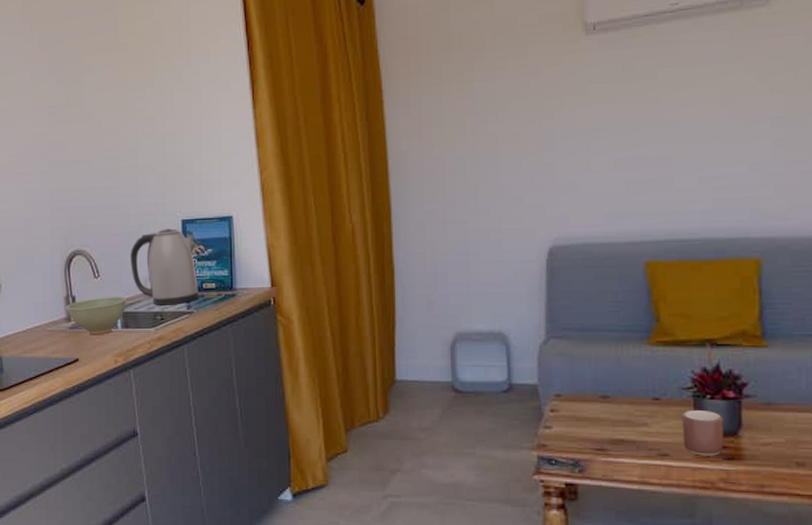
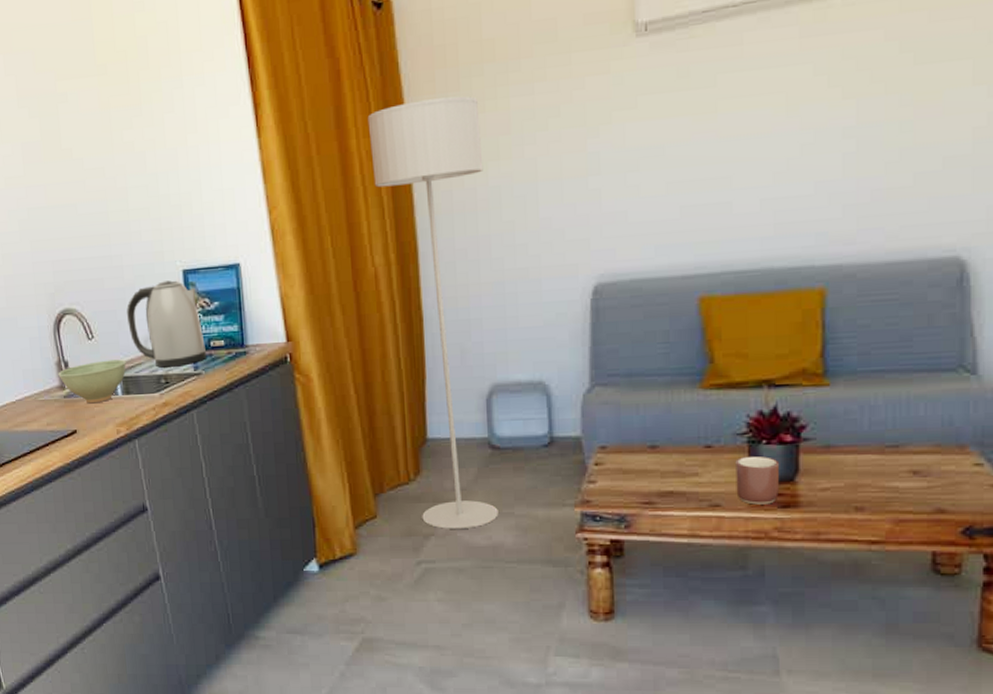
floor lamp: none [349,79,461,467] -> present [367,96,499,530]

